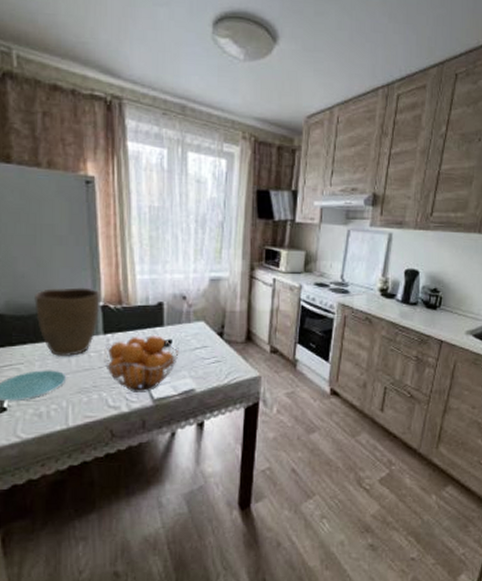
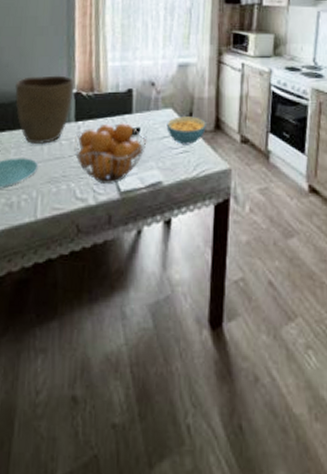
cereal bowl: none [198,329,238,356] -> present [166,116,206,145]

